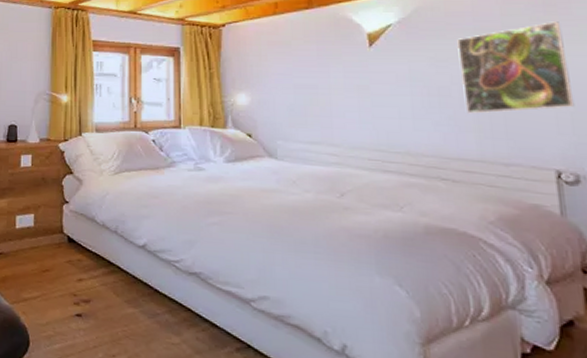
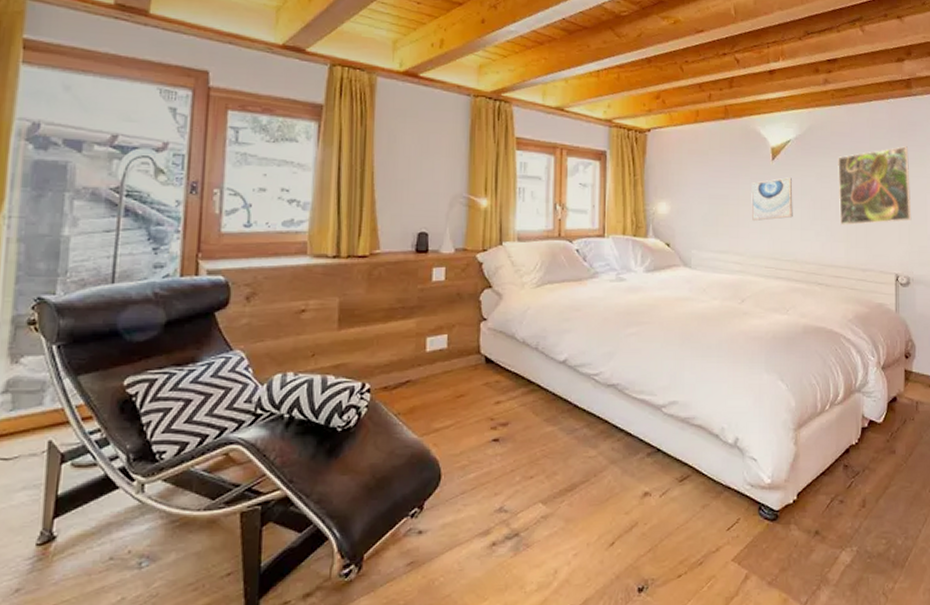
wall art: none [344,64,401,110] -> present [751,177,793,221]

